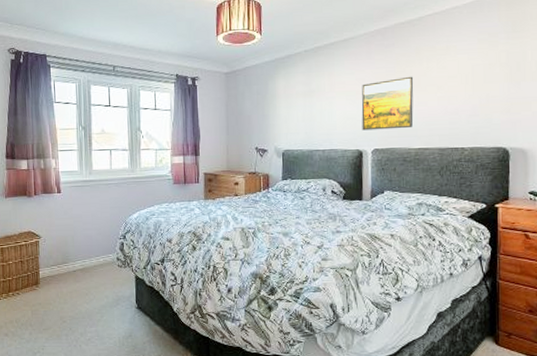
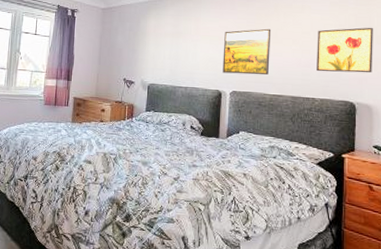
wall art: none [464,62,527,118] -> present [317,27,373,73]

